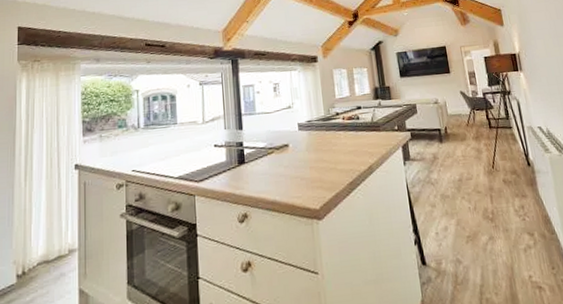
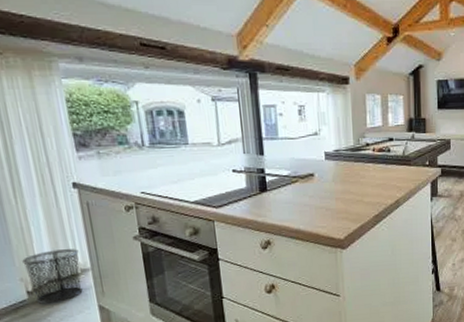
waste bin: none [19,229,70,289] -> present [22,249,83,304]

